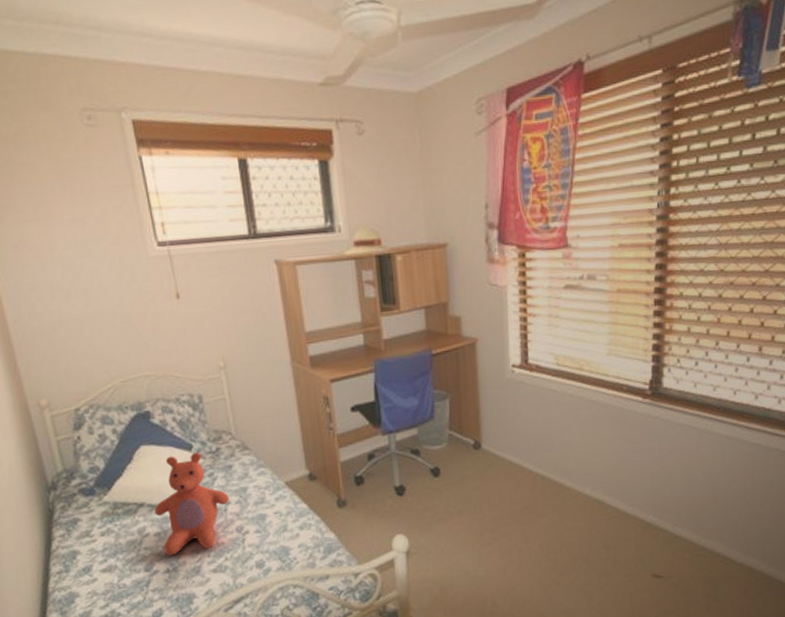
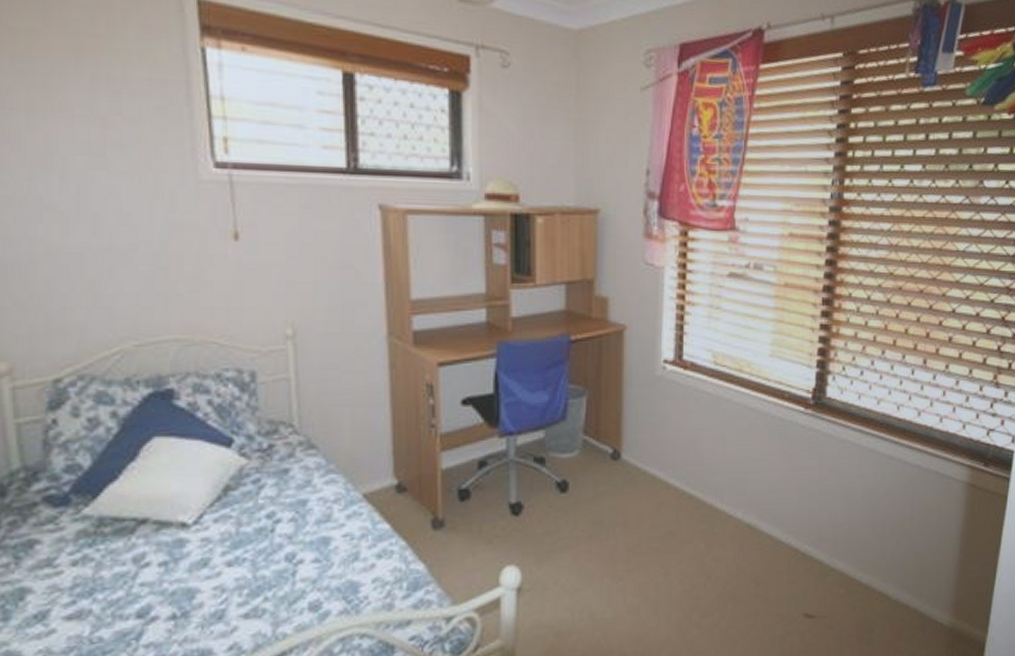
teddy bear: present [154,452,229,556] -> none [163,450,280,595]

